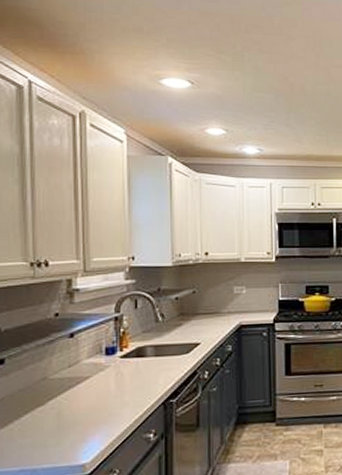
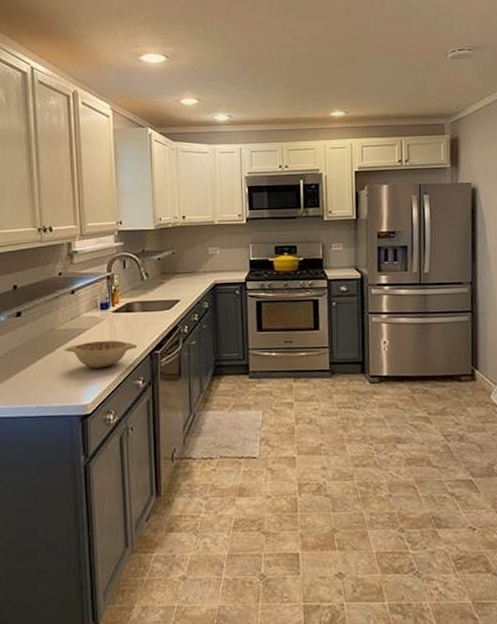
decorative bowl: none [57,389,149,422] -> present [63,340,138,369]

